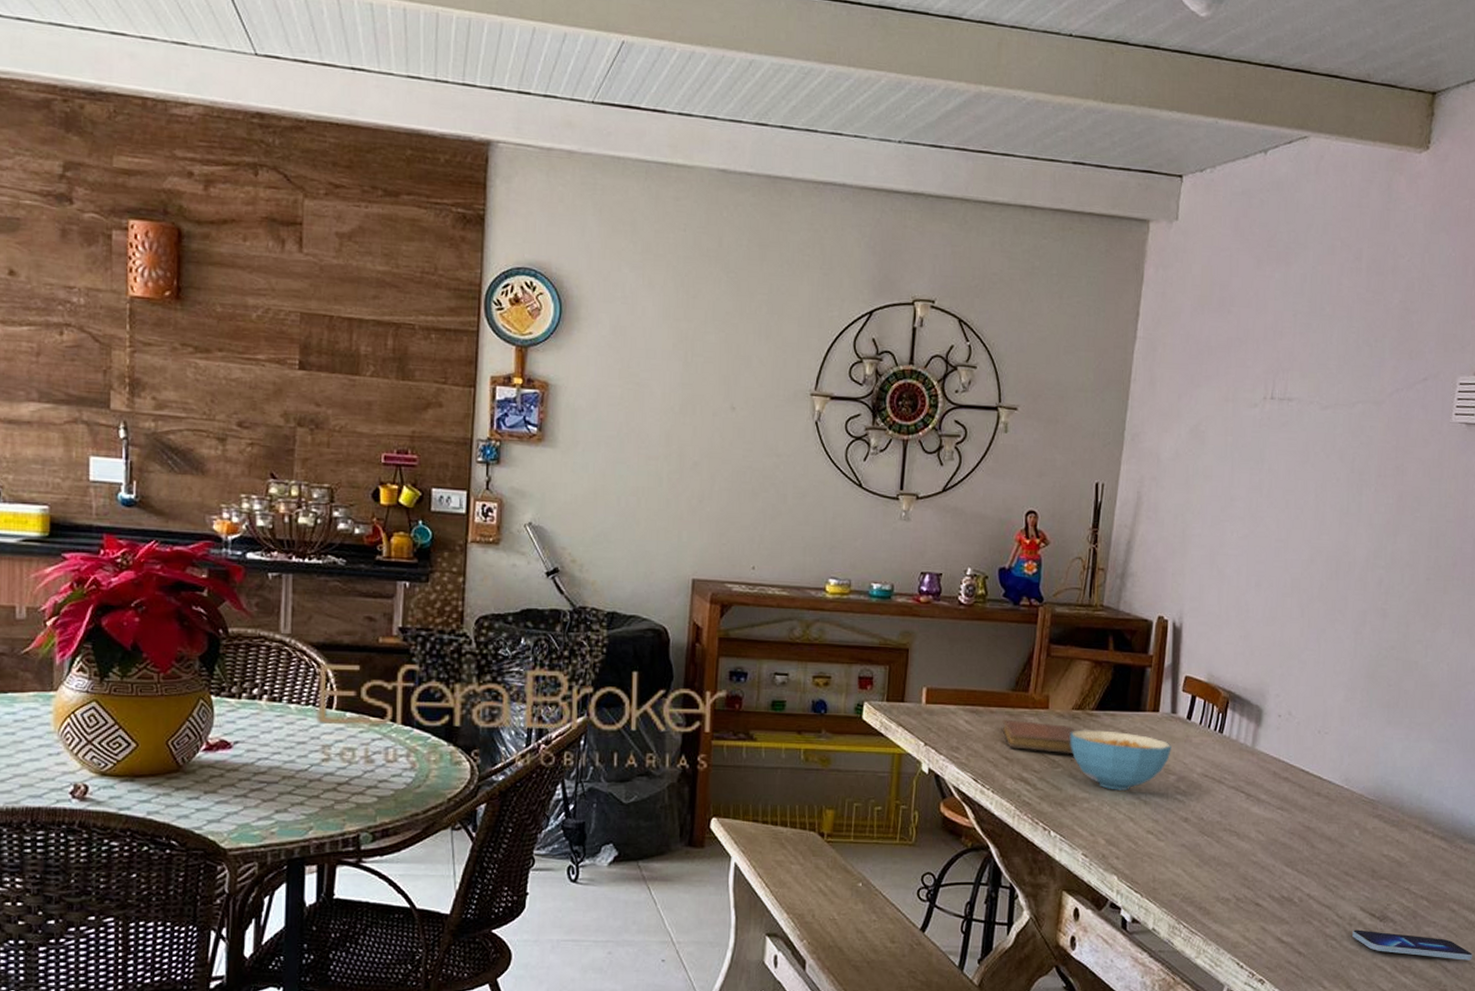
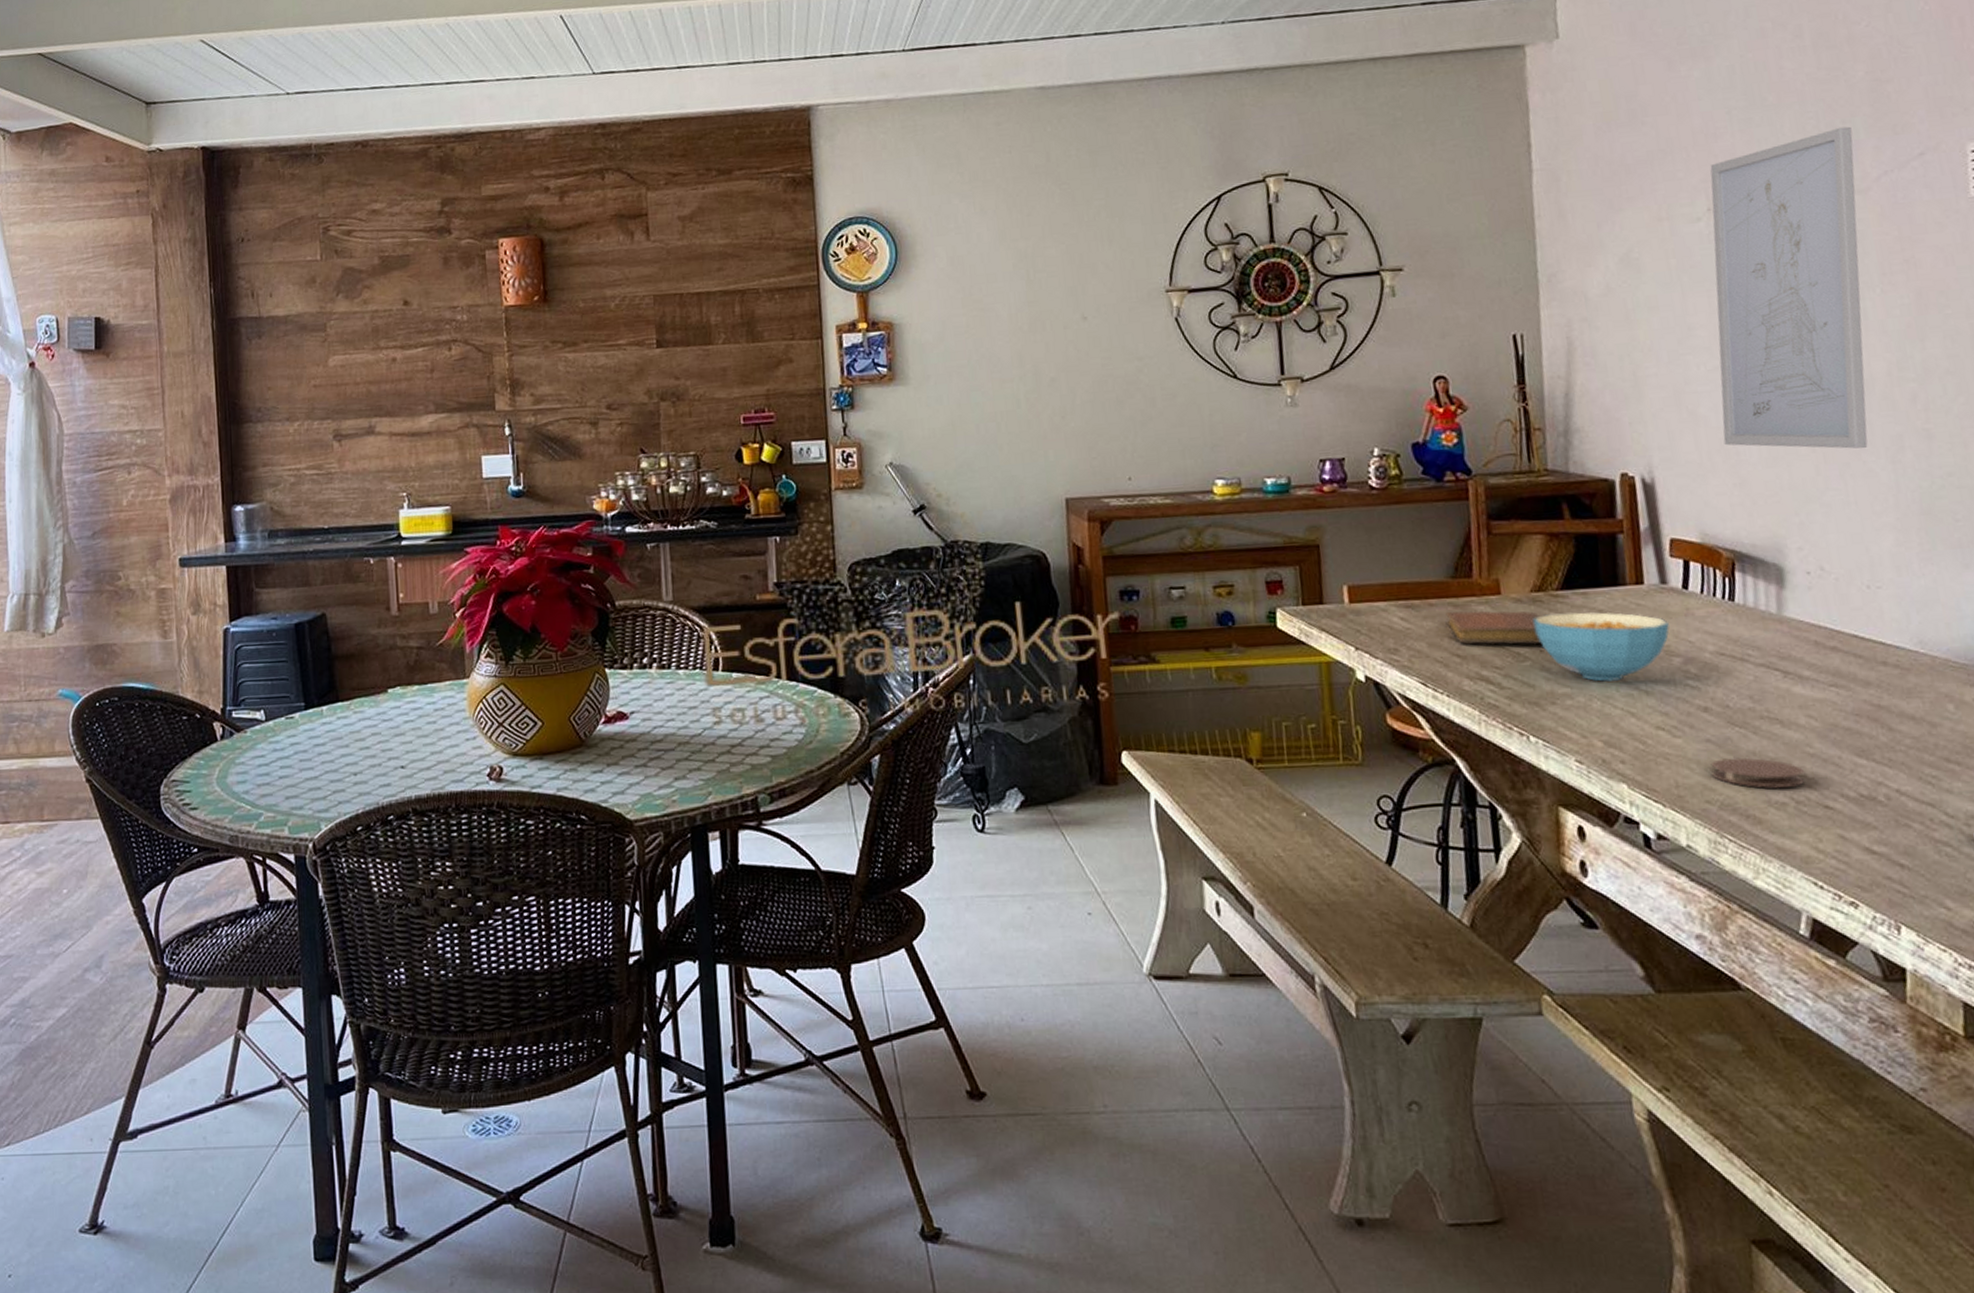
coaster: none [1181,861,1247,887] -> present [1710,757,1804,788]
wall art: none [1239,345,1381,618] -> present [1710,126,1868,449]

